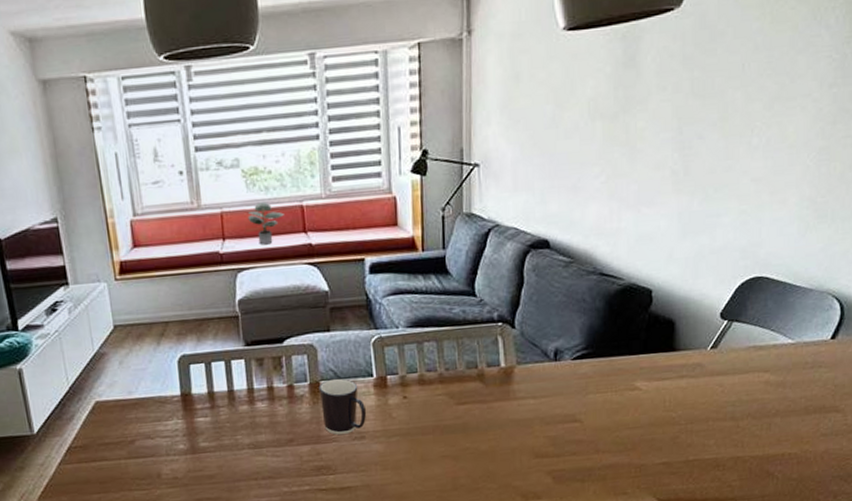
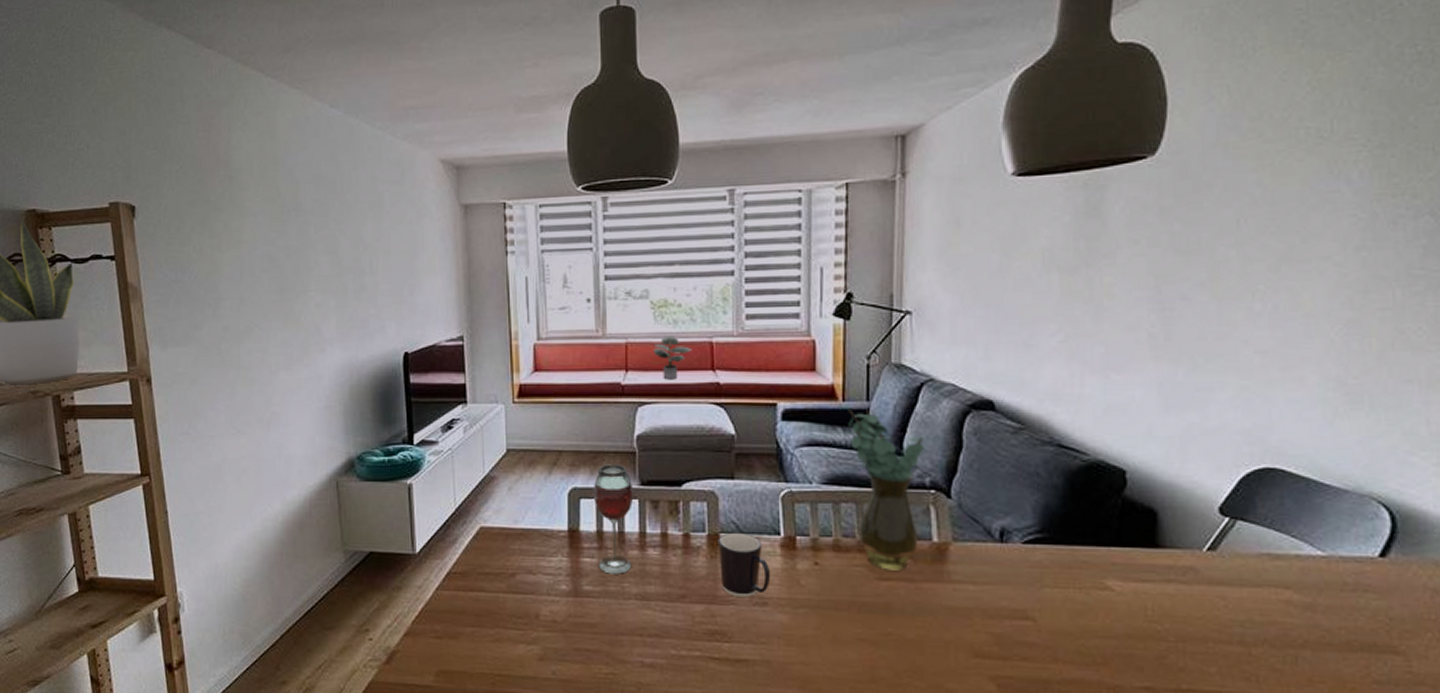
wineglass: none [201,329,243,430] -> present [593,464,634,574]
vase: none [427,256,493,396] -> present [848,408,925,570]

